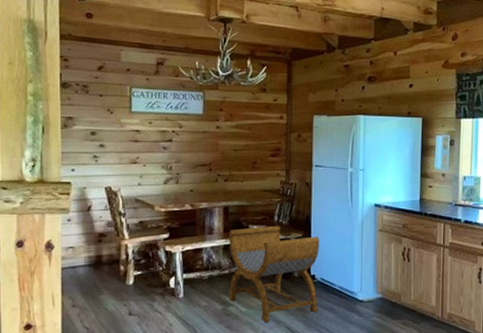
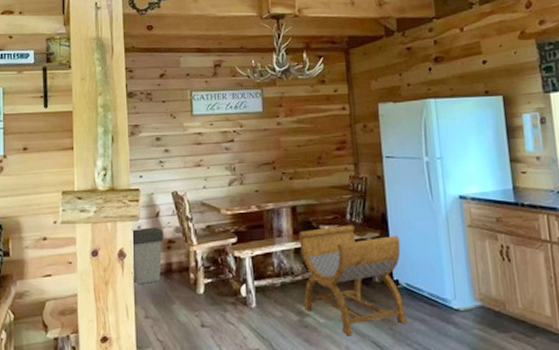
trash can: none [59,221,95,275] -> present [131,227,164,284]

